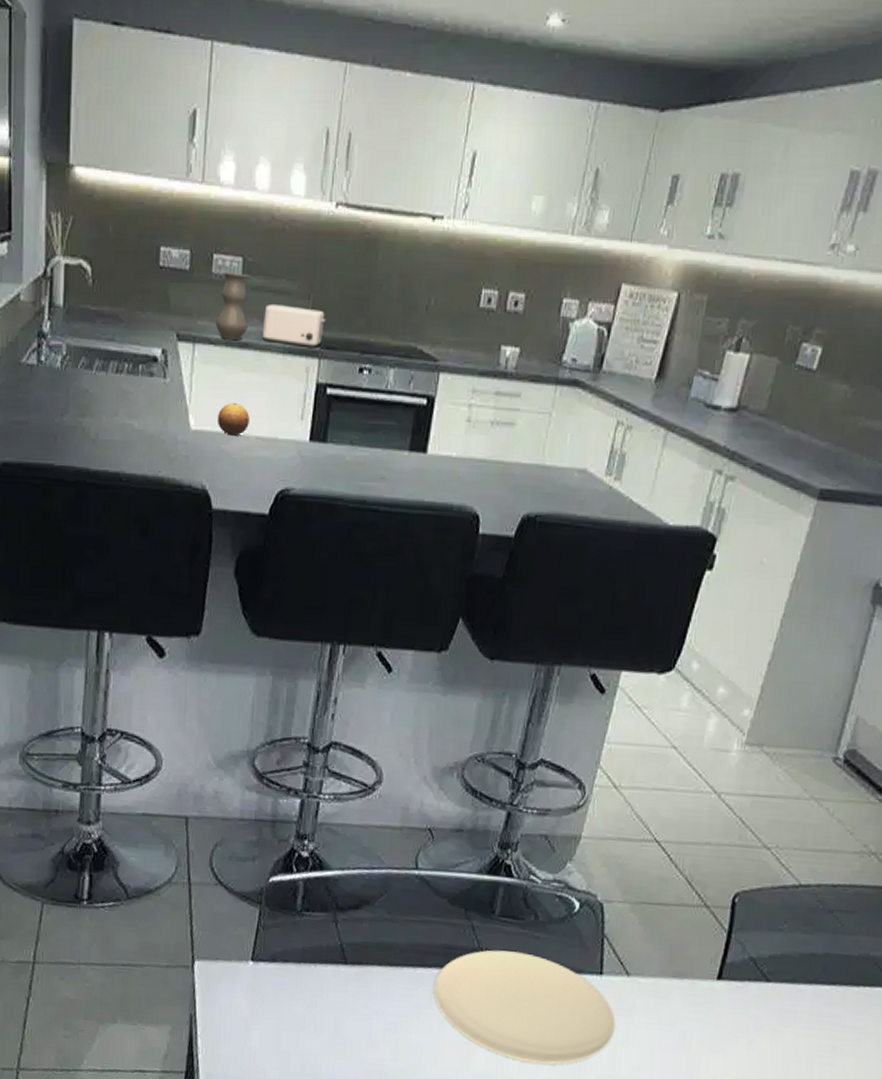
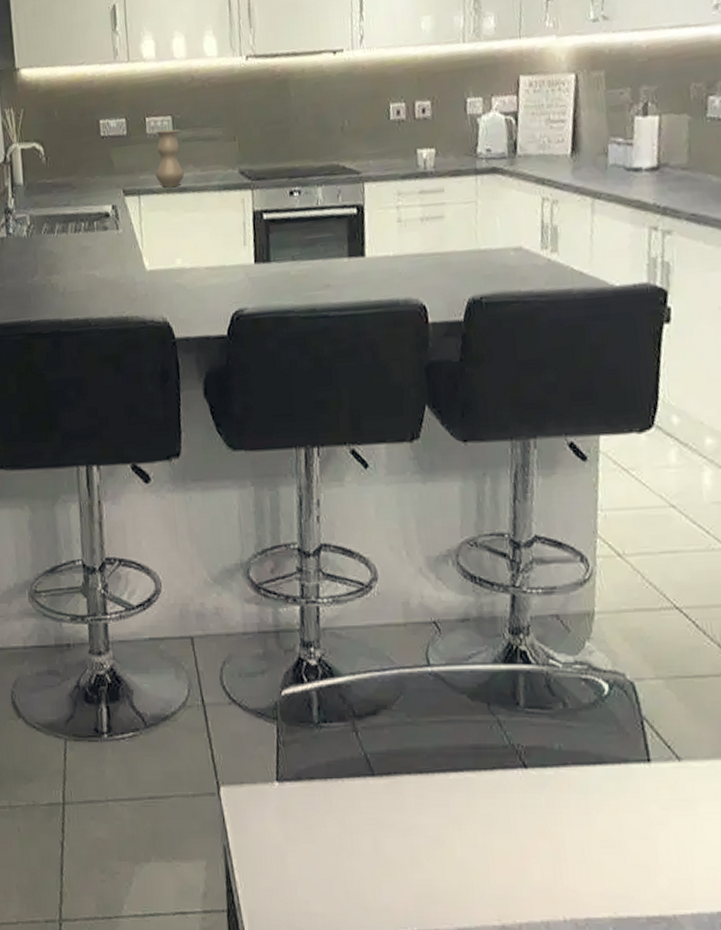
fruit: present [218,402,249,436] -> none [169,240,198,270]
toaster: present [263,305,326,349] -> none [196,148,253,184]
plate: present [433,950,616,1065] -> none [470,745,679,871]

